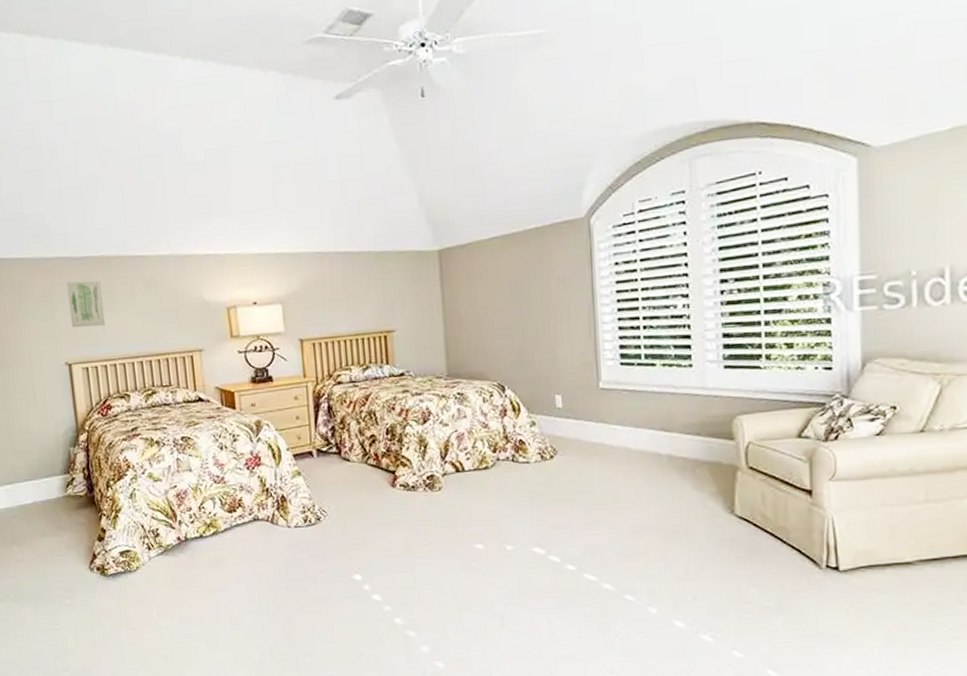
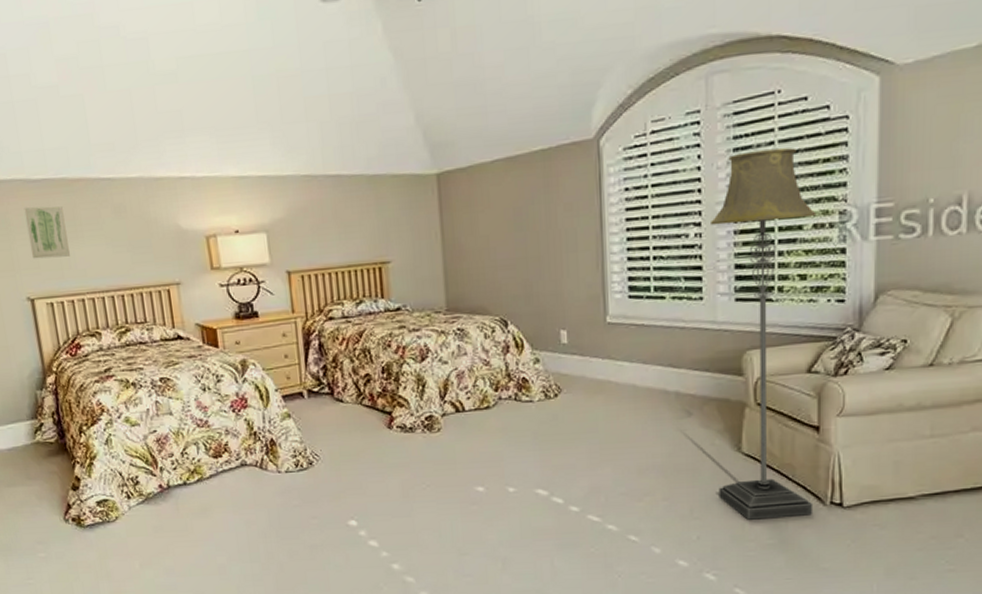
floor lamp: none [698,224,809,582] -> present [711,148,817,520]

